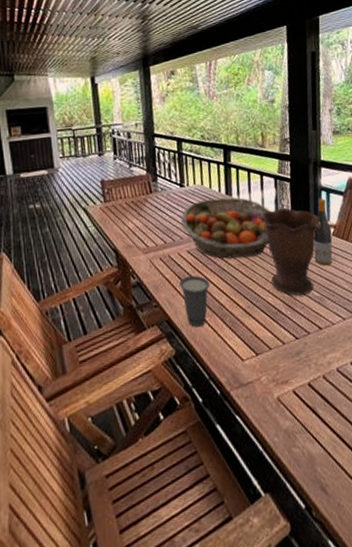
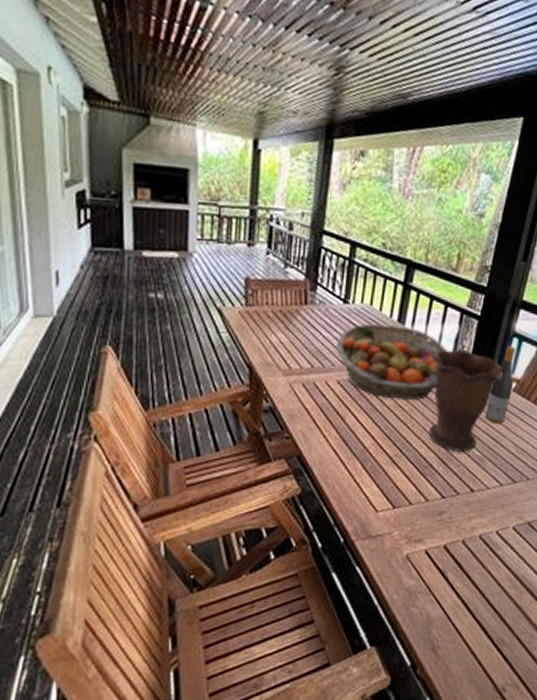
cup: present [179,275,210,327] -> none [320,410,356,468]

